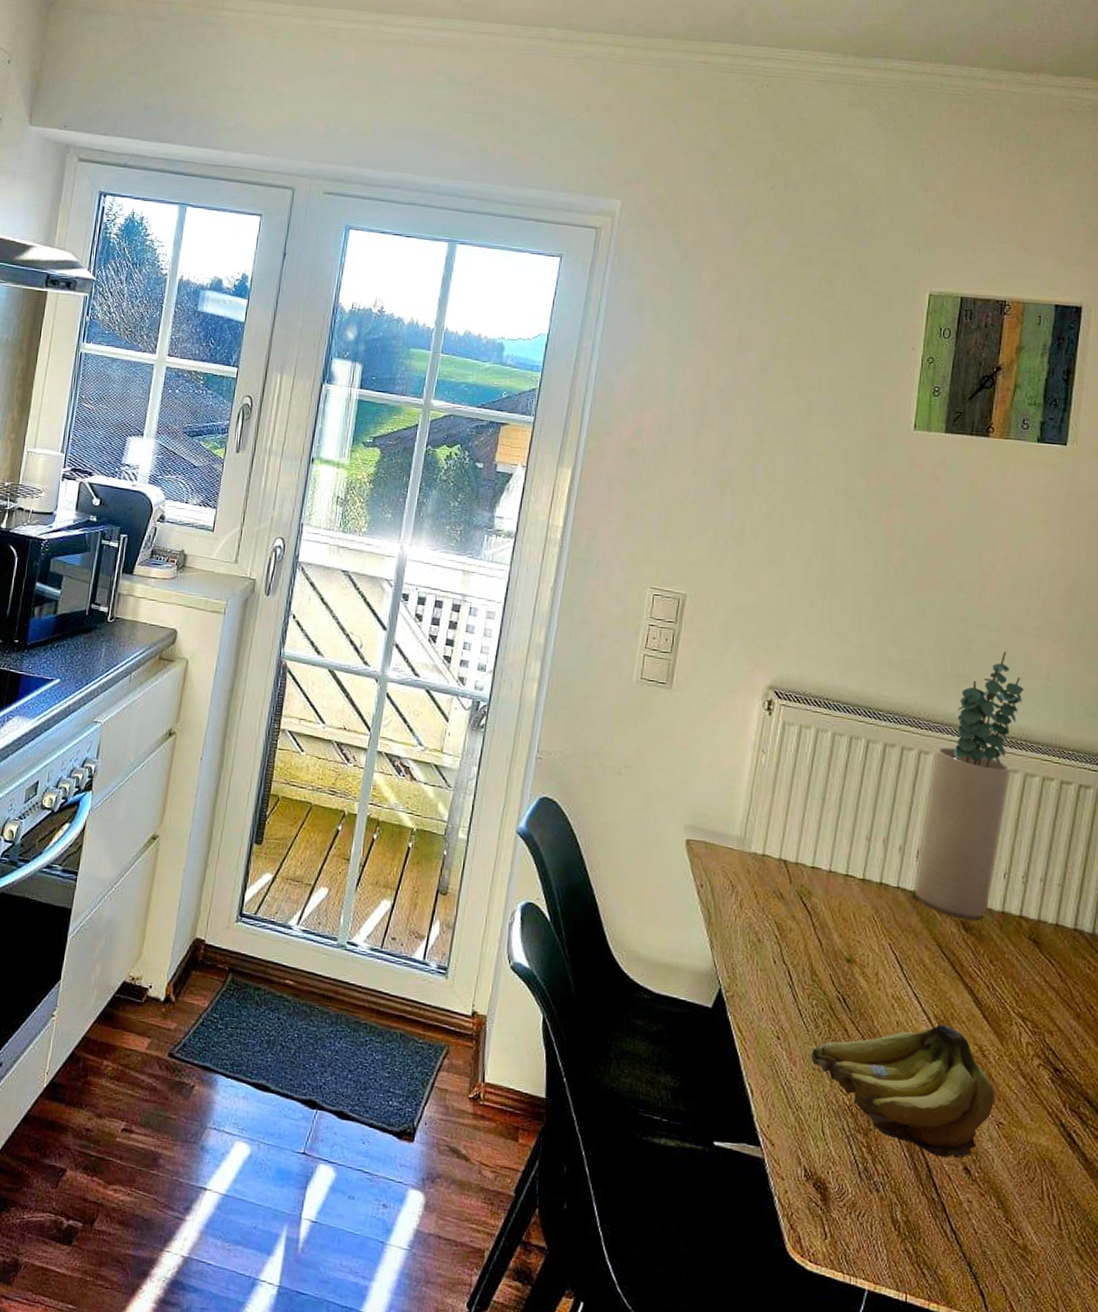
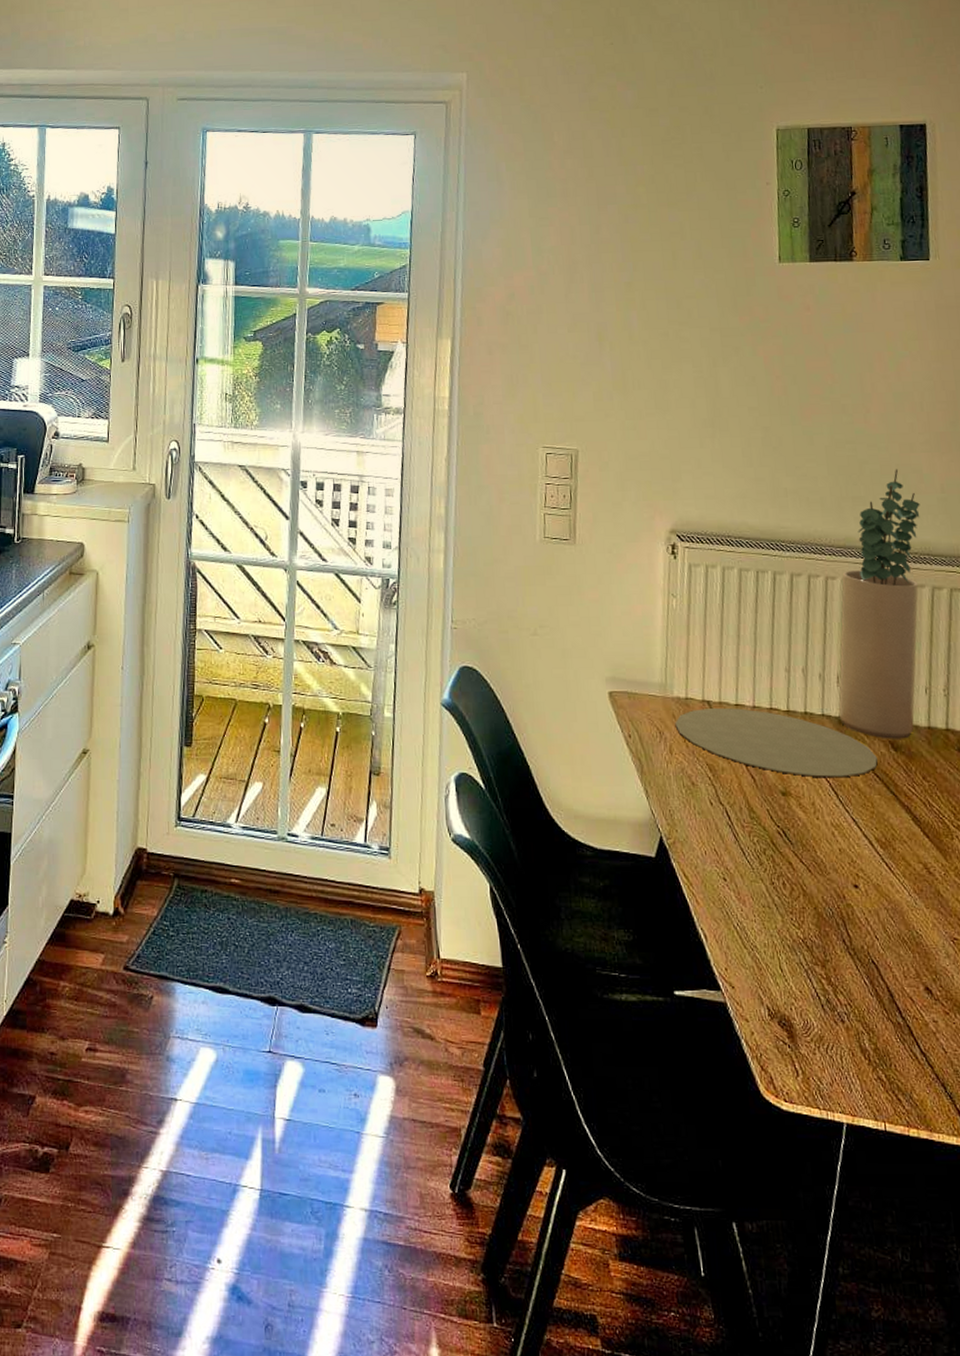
placemat: none [748,867,947,952] -> present [675,707,877,778]
fruit: present [810,1024,996,1159] -> none [758,847,947,980]

